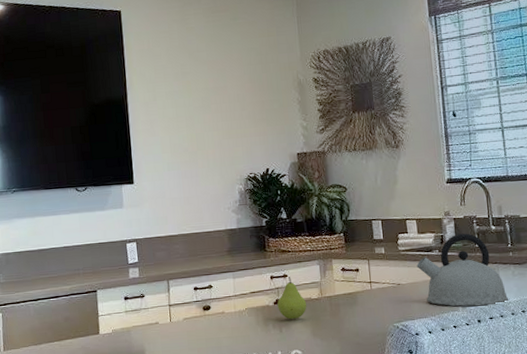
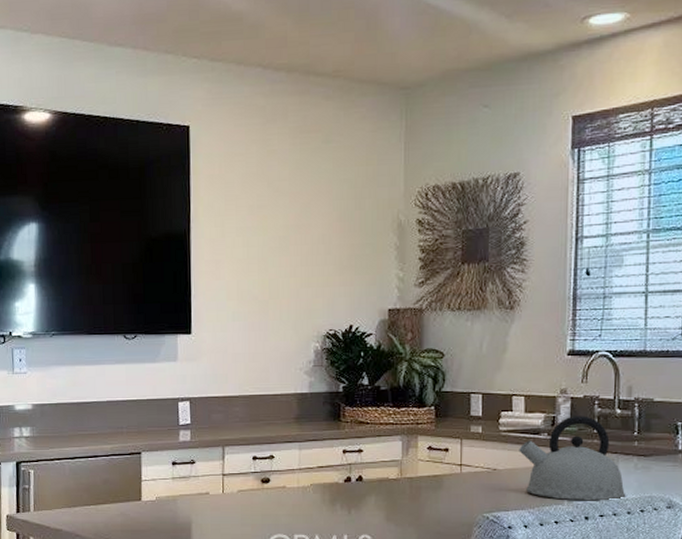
fruit: present [277,277,307,319] -> none [348,452,383,500]

